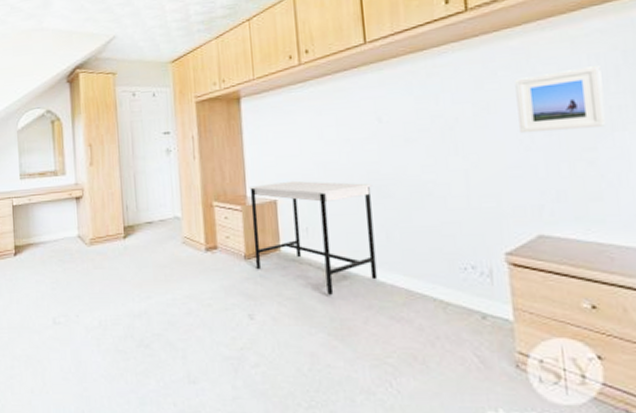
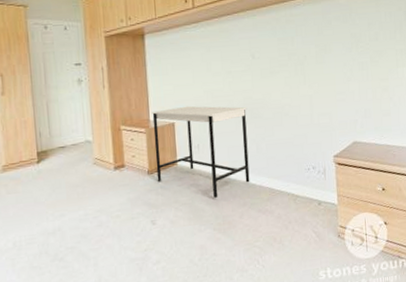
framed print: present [515,66,607,134] -> none [342,21,394,69]

